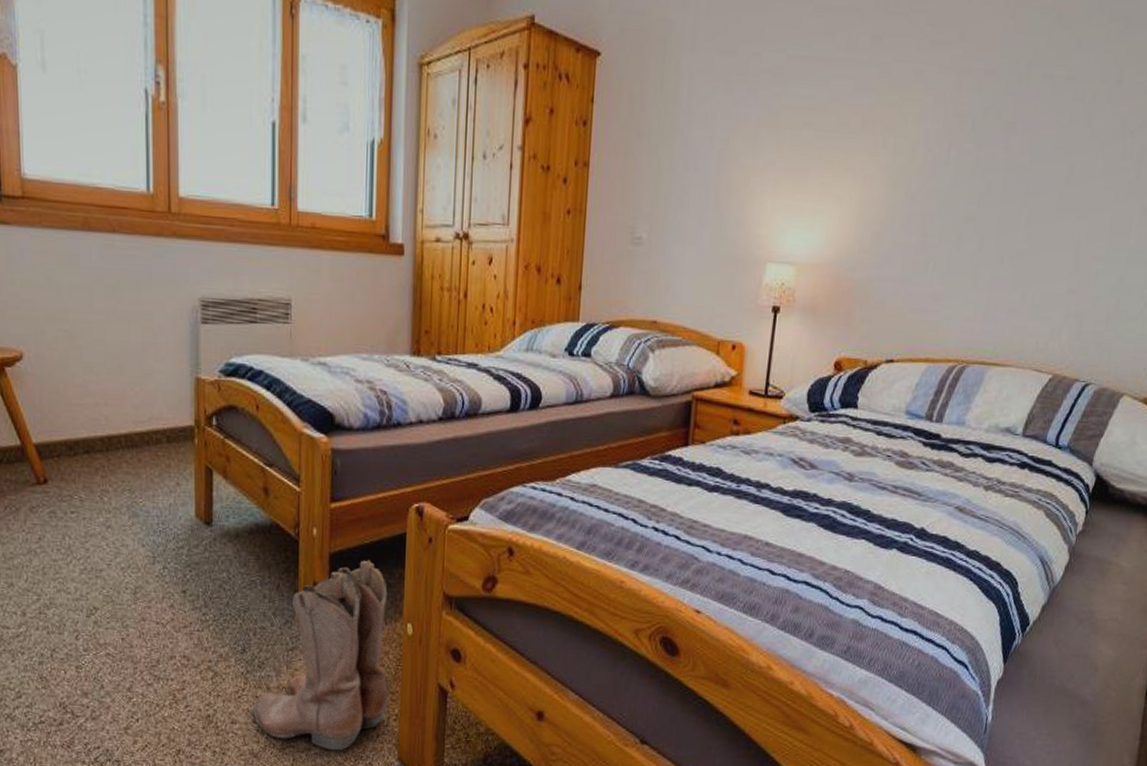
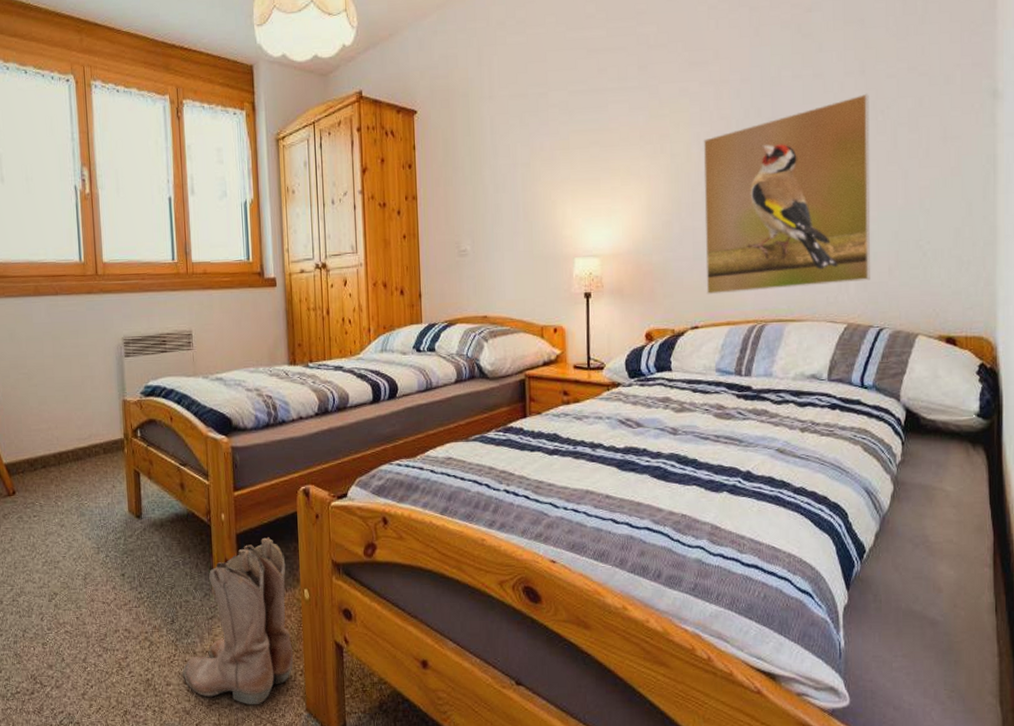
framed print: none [908,108,1122,328] -> present [703,93,871,295]

